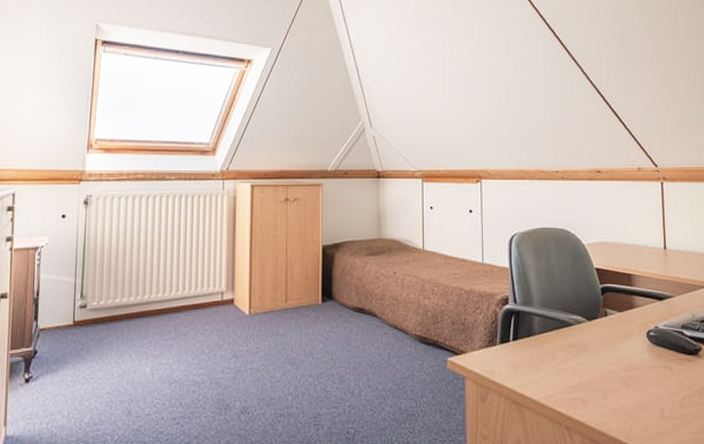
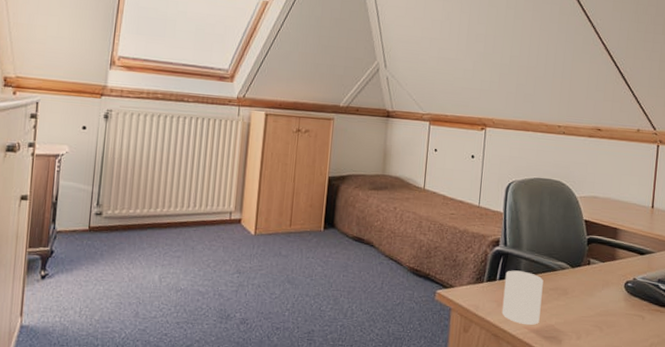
mug: none [519,329,561,388] -> present [501,270,544,326]

